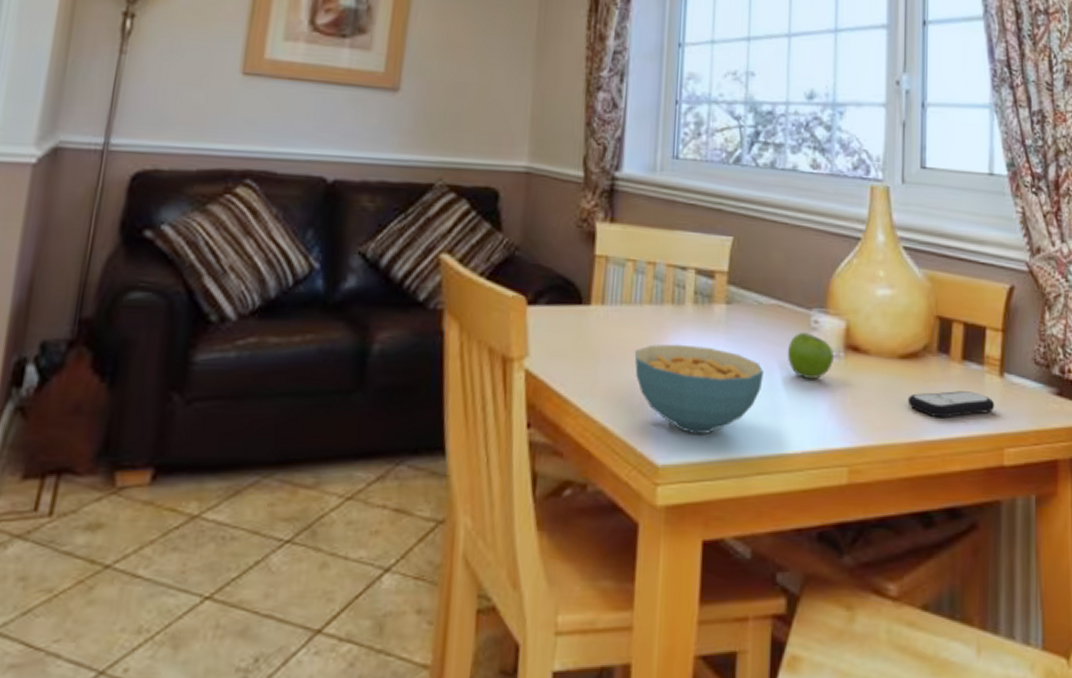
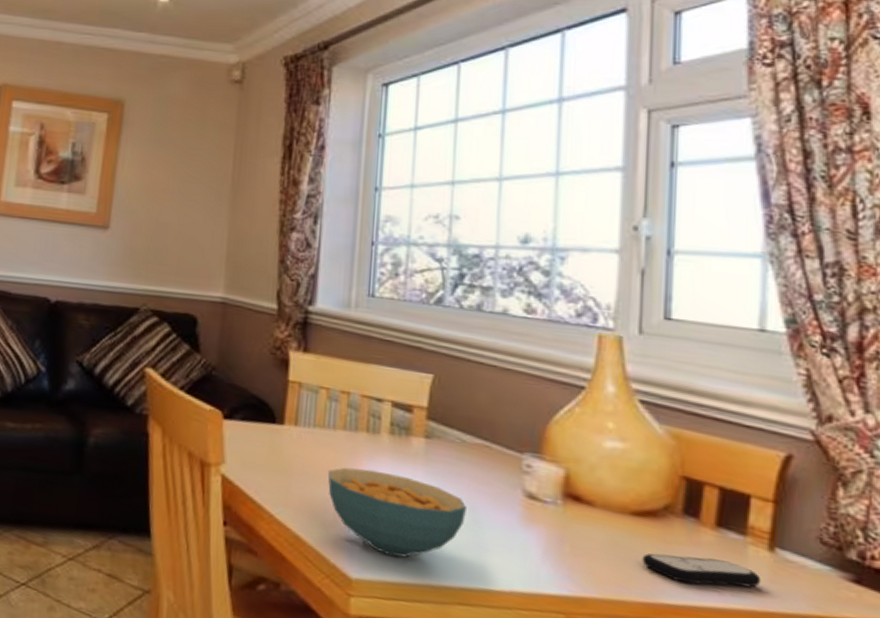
fruit: present [787,333,834,379] -> none [494,474,549,523]

